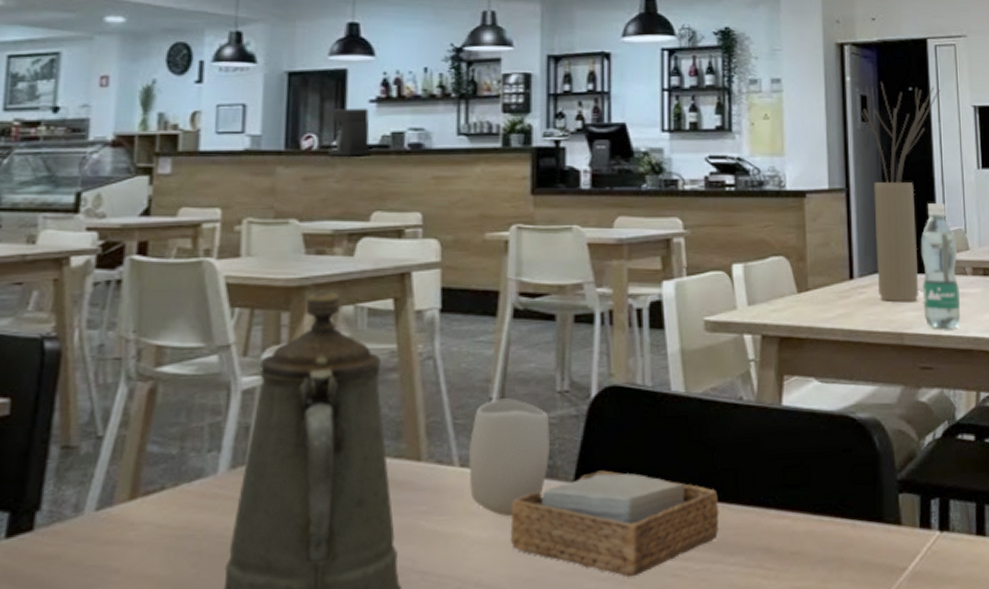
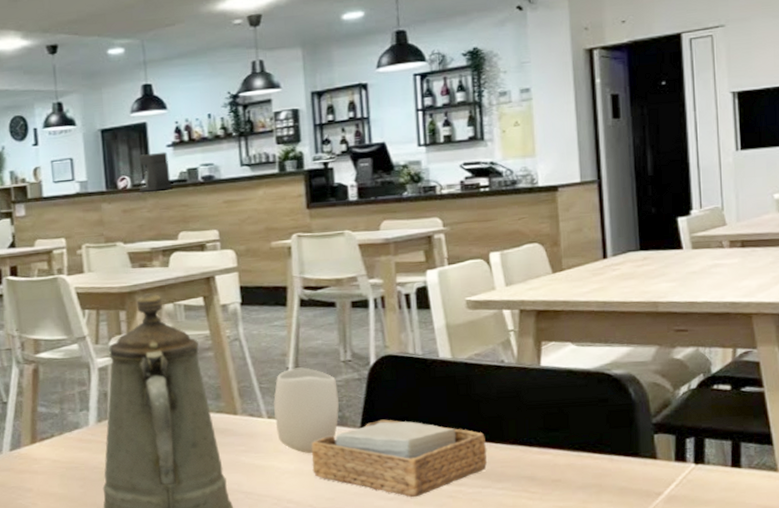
vase: present [862,82,940,302] -> none [613,79,696,276]
bottle: present [920,203,960,329] -> none [675,185,716,297]

